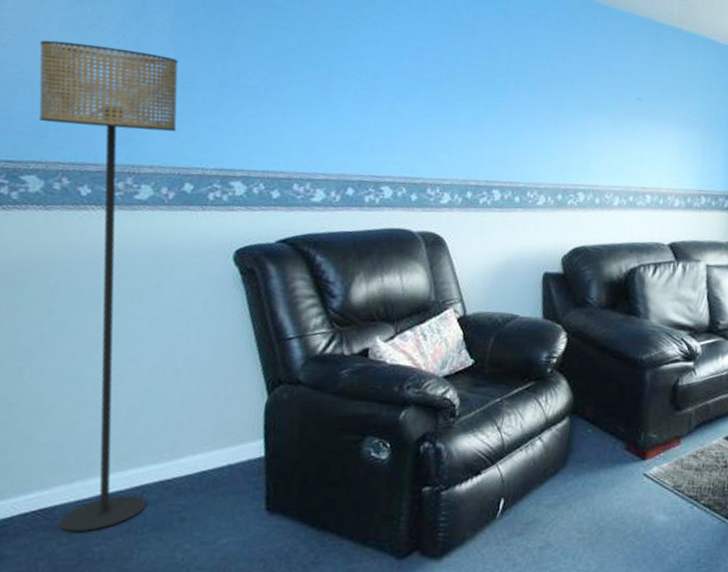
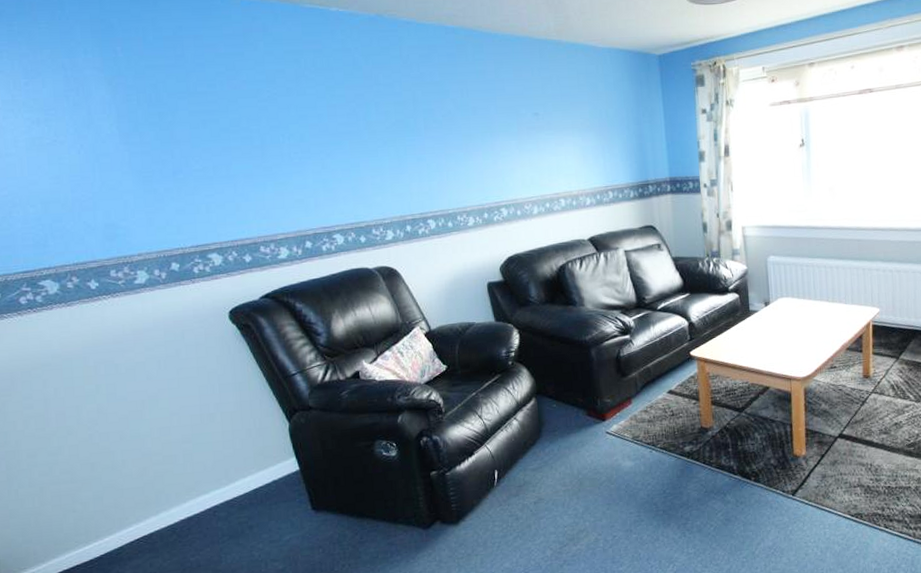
floor lamp: present [39,40,179,532] -> none [15,157,221,550]

